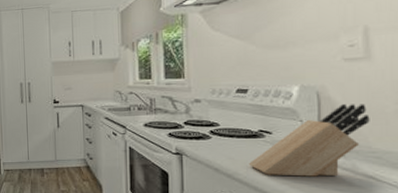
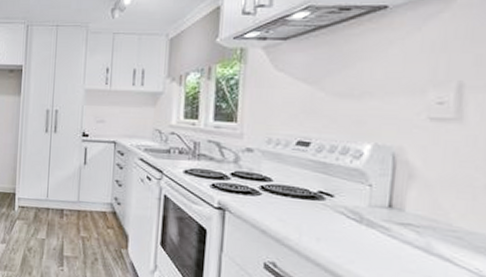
knife block: present [249,104,370,177] -> none [303,171,454,254]

